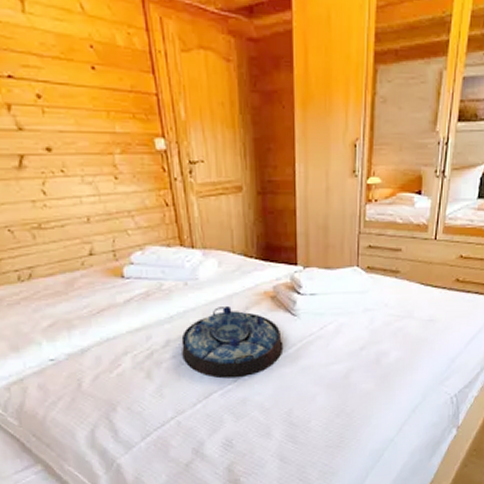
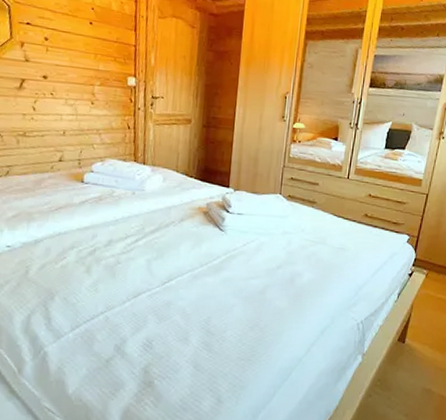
serving tray: present [181,305,284,379] -> none [119,215,210,282]

